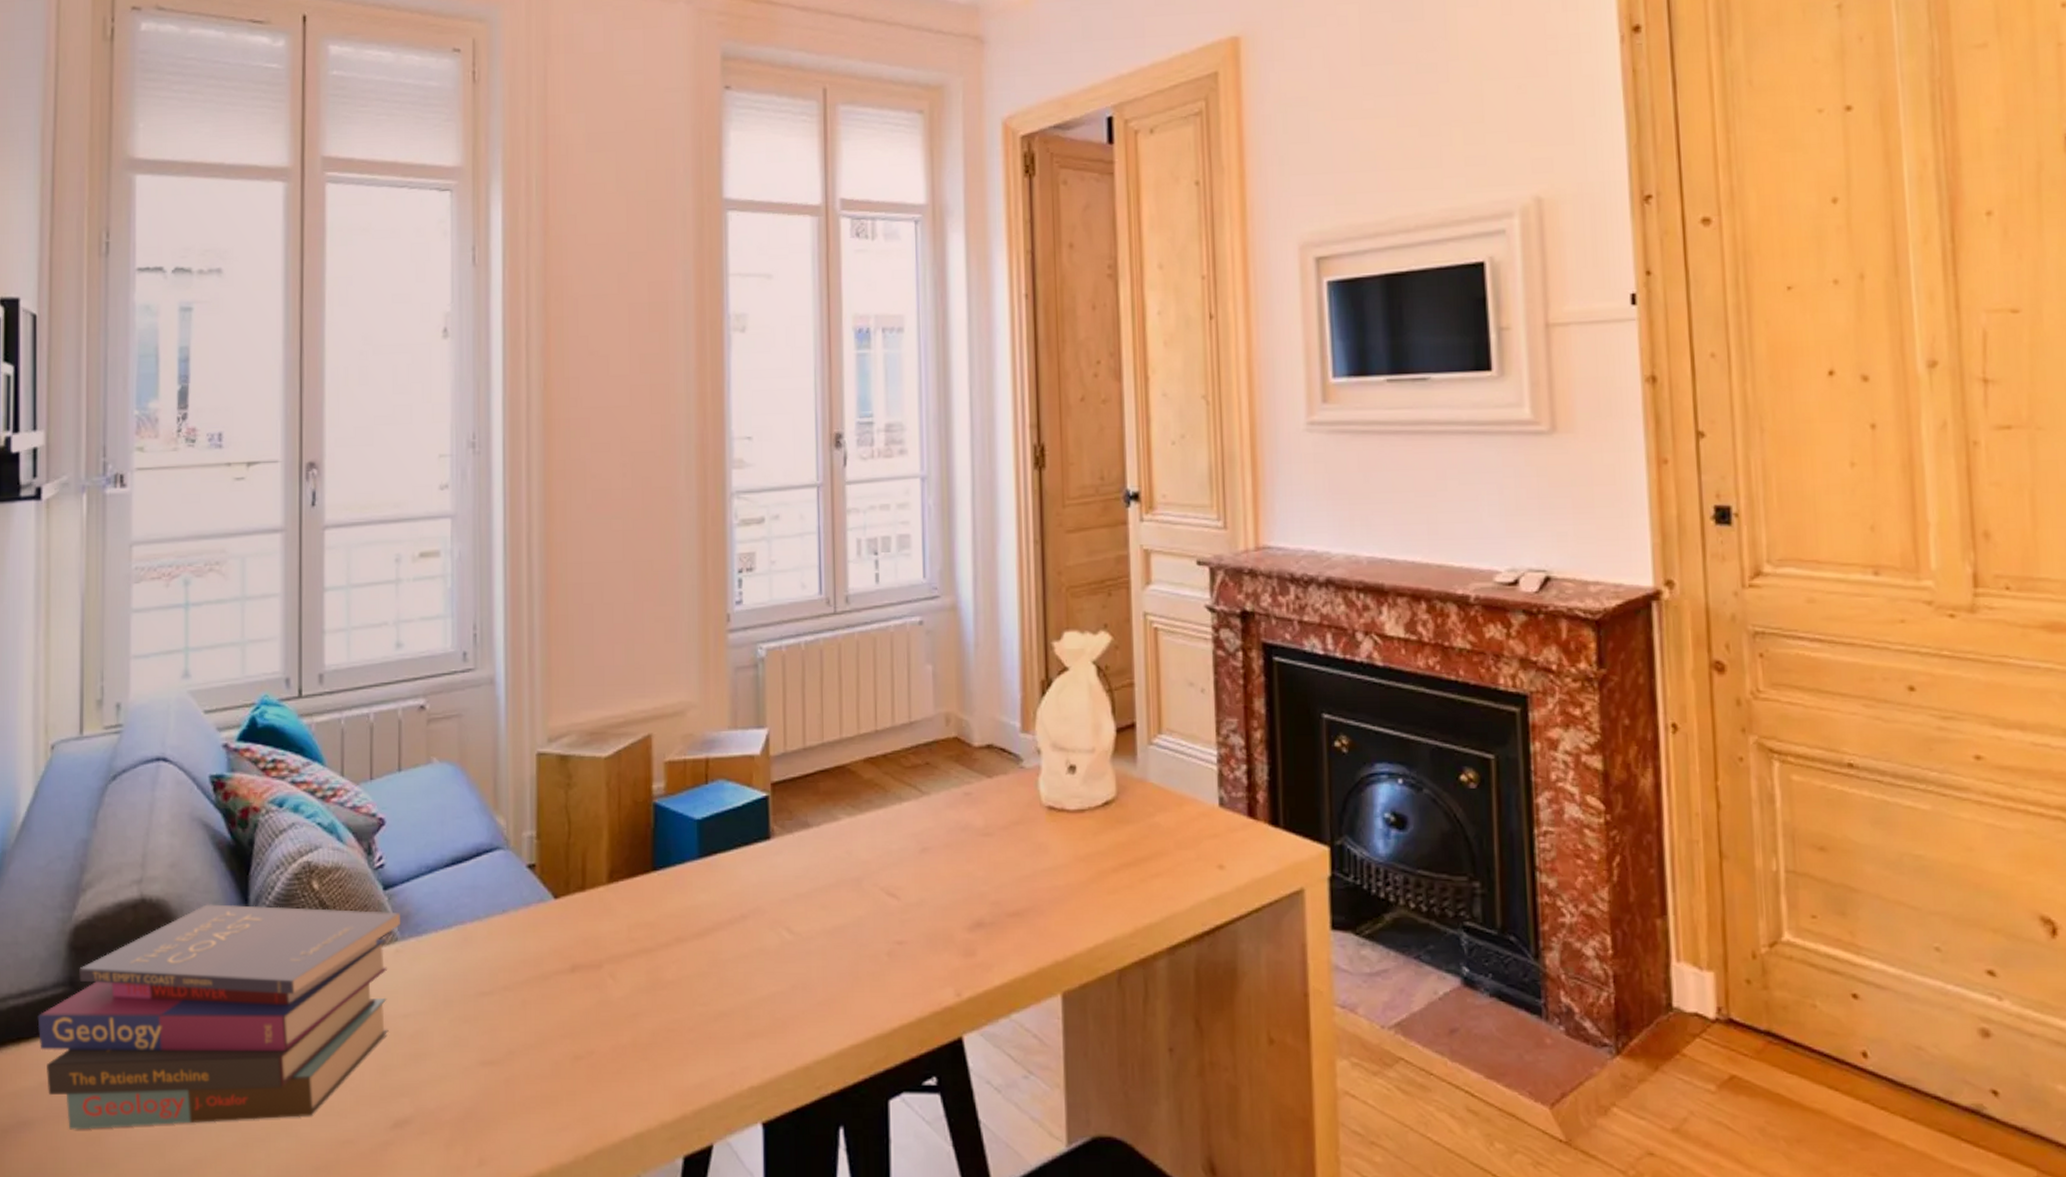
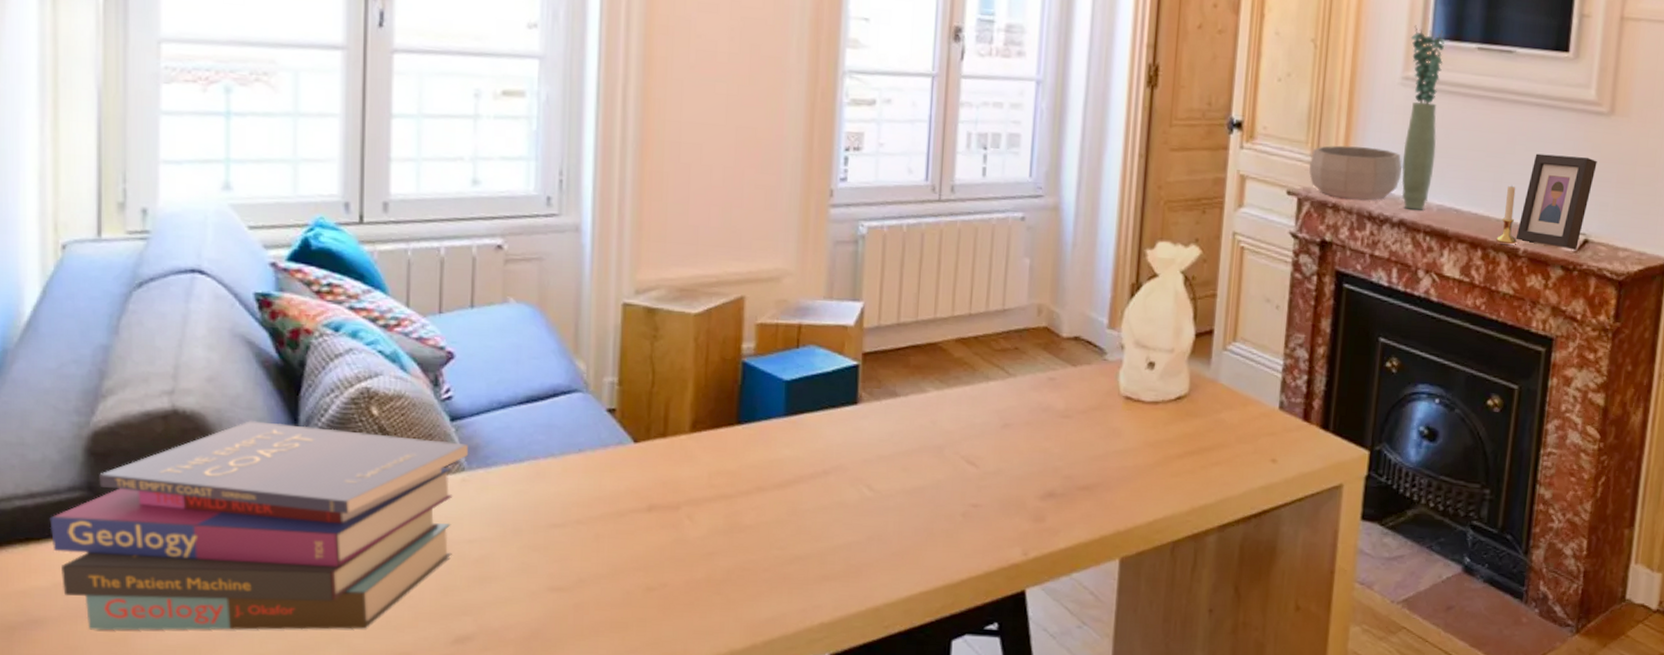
decorative bowl: none [1218,502,1321,563] -> present [1309,145,1402,200]
vase: none [1310,365,1357,566] -> present [1401,25,1444,210]
candle holder: none [1440,525,1465,593] -> present [1495,185,1517,245]
picture frame: none [1463,484,1546,590] -> present [1515,153,1597,250]

